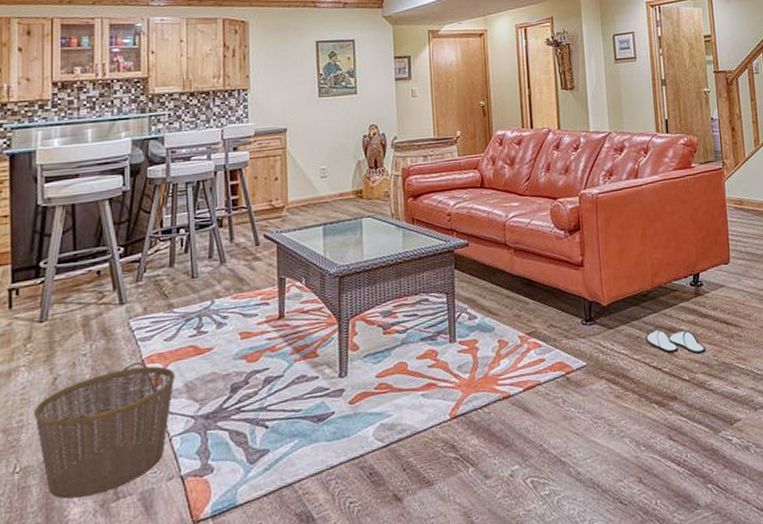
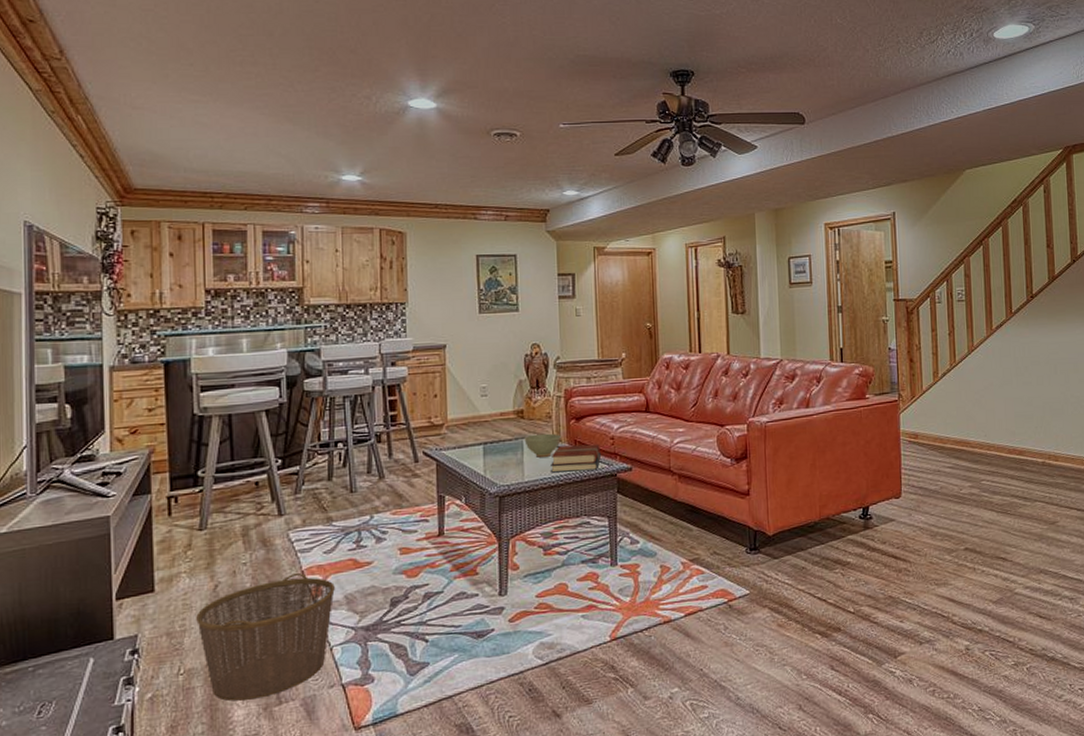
bowl: none [363,212,400,236] -> present [524,433,562,457]
books: none [389,221,439,251] -> present [551,444,602,473]
slippers: present [645,330,706,355] -> none [810,562,873,587]

